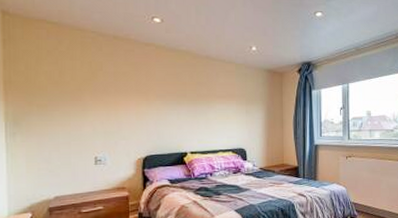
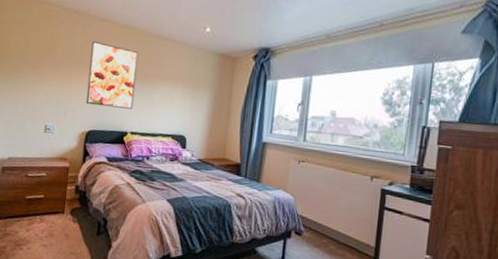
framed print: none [137,66,190,130] -> present [86,41,139,109]

